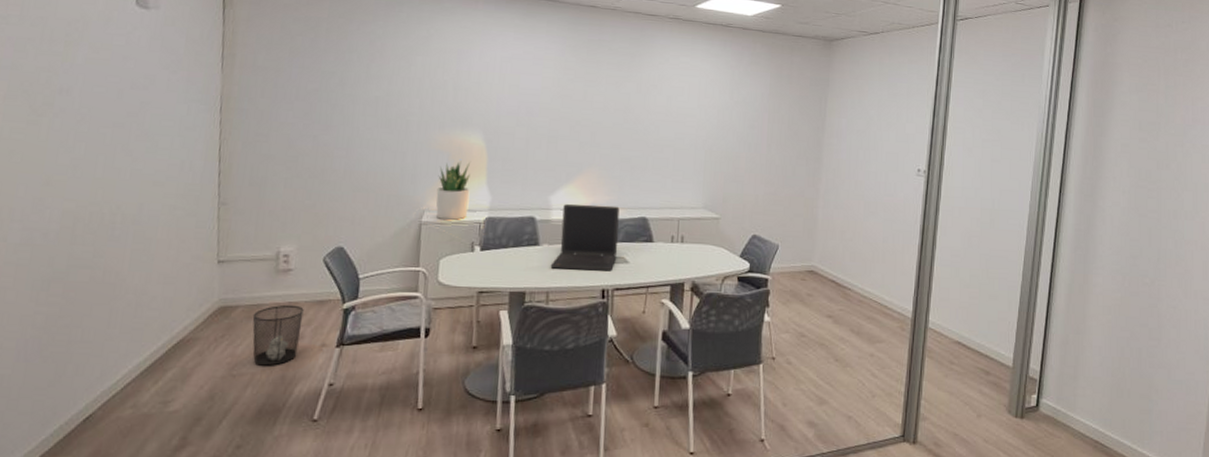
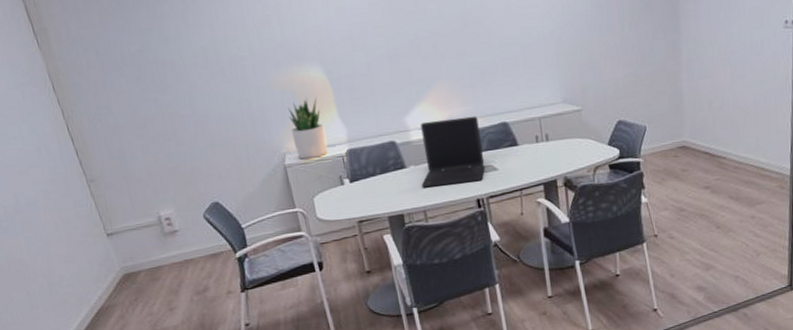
waste bin: present [252,304,304,366] -> none [156,261,208,319]

